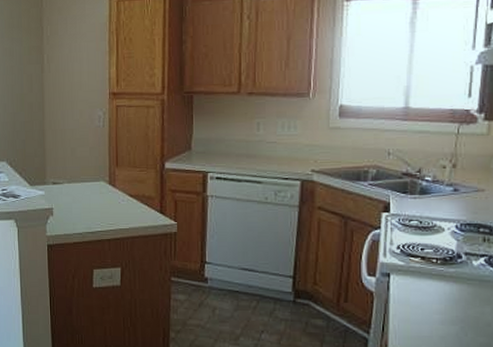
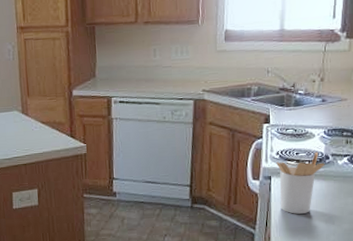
utensil holder: none [397,249,457,320] -> present [276,152,325,214]

